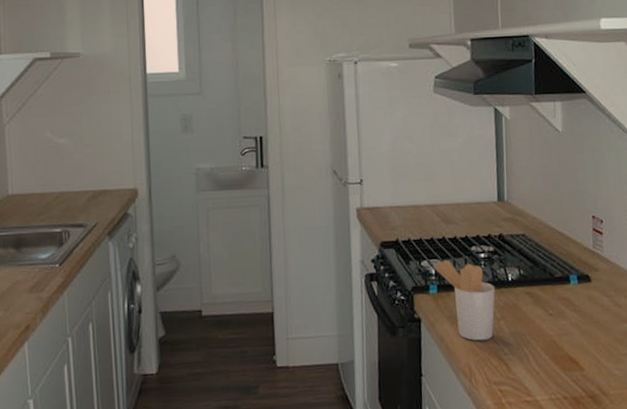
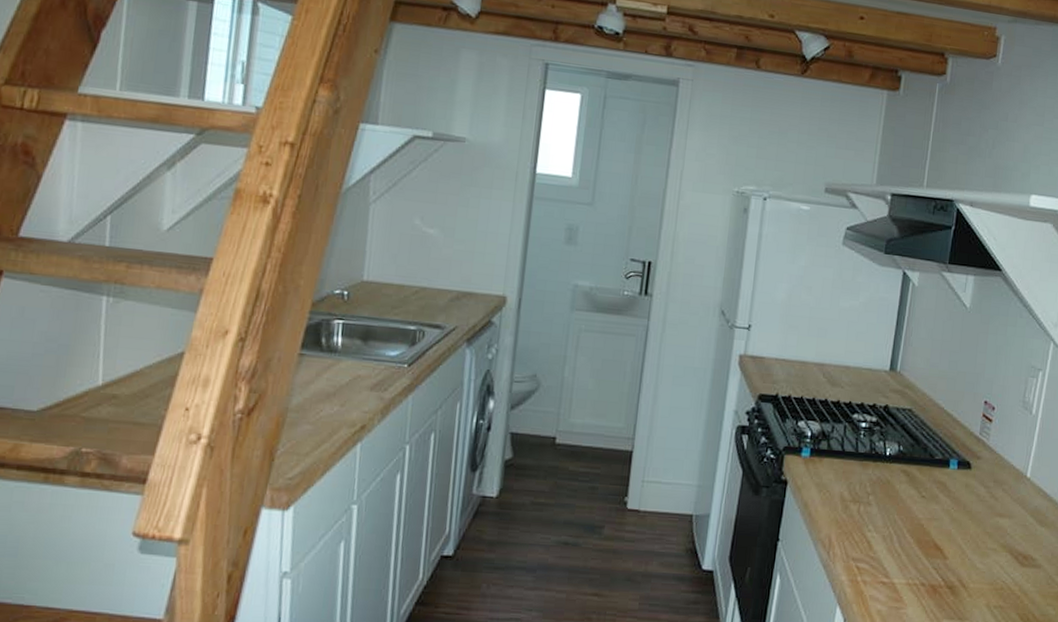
utensil holder: present [433,259,495,341] -> none [810,423,871,514]

